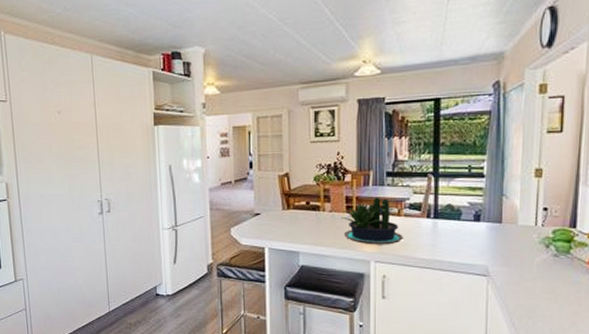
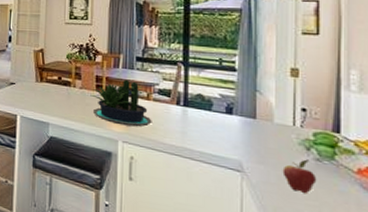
fruit: none [524,256,554,288] -> present [282,159,317,193]

